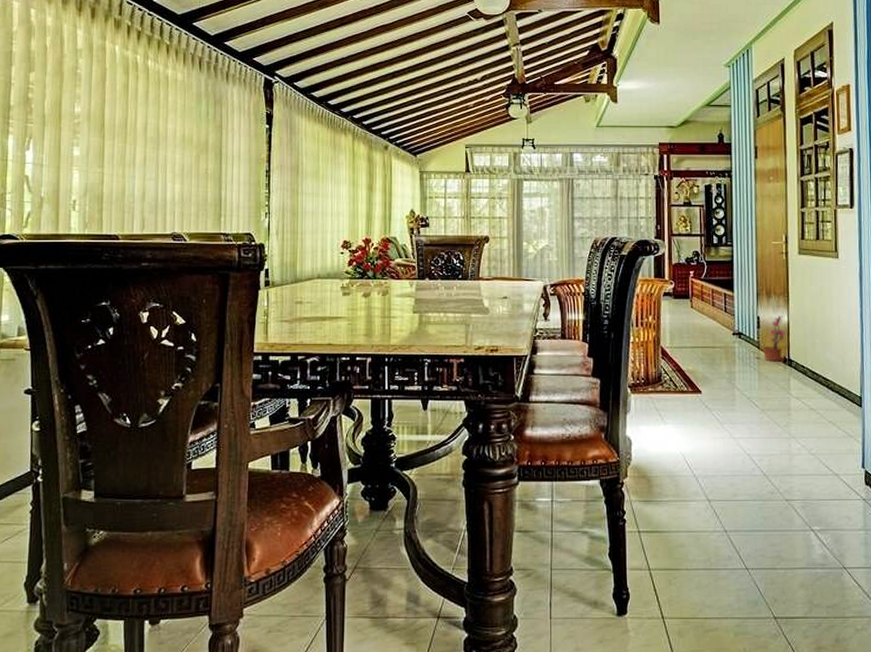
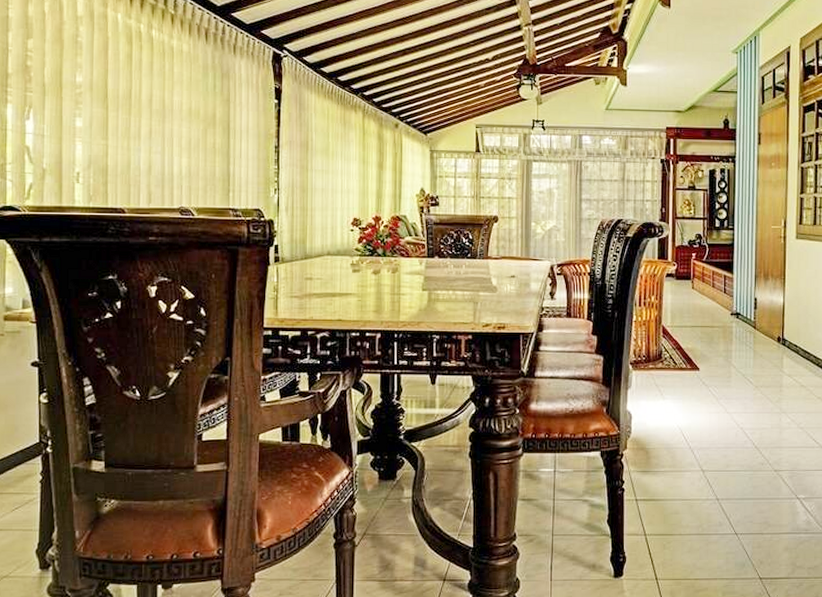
potted plant: present [754,316,786,363] -> none [750,297,781,342]

